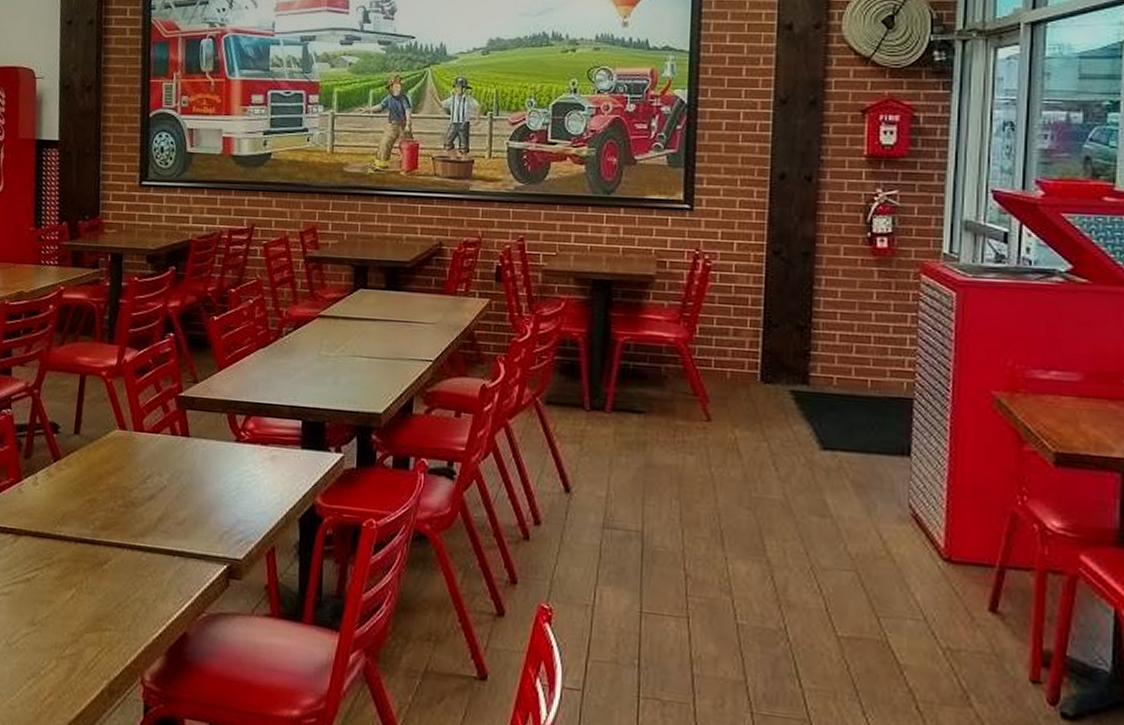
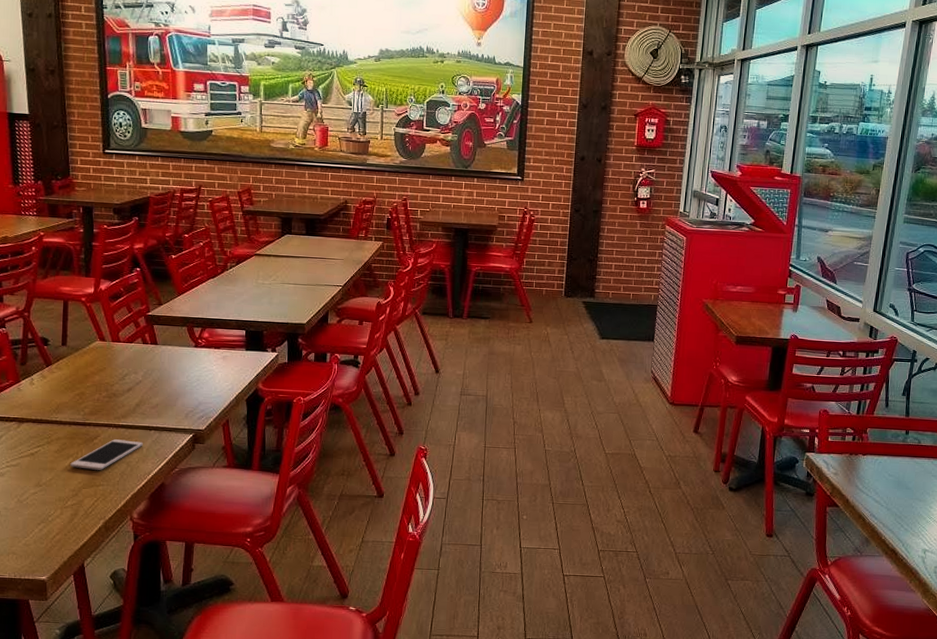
cell phone: none [72,565,163,609] -> present [70,439,143,470]

